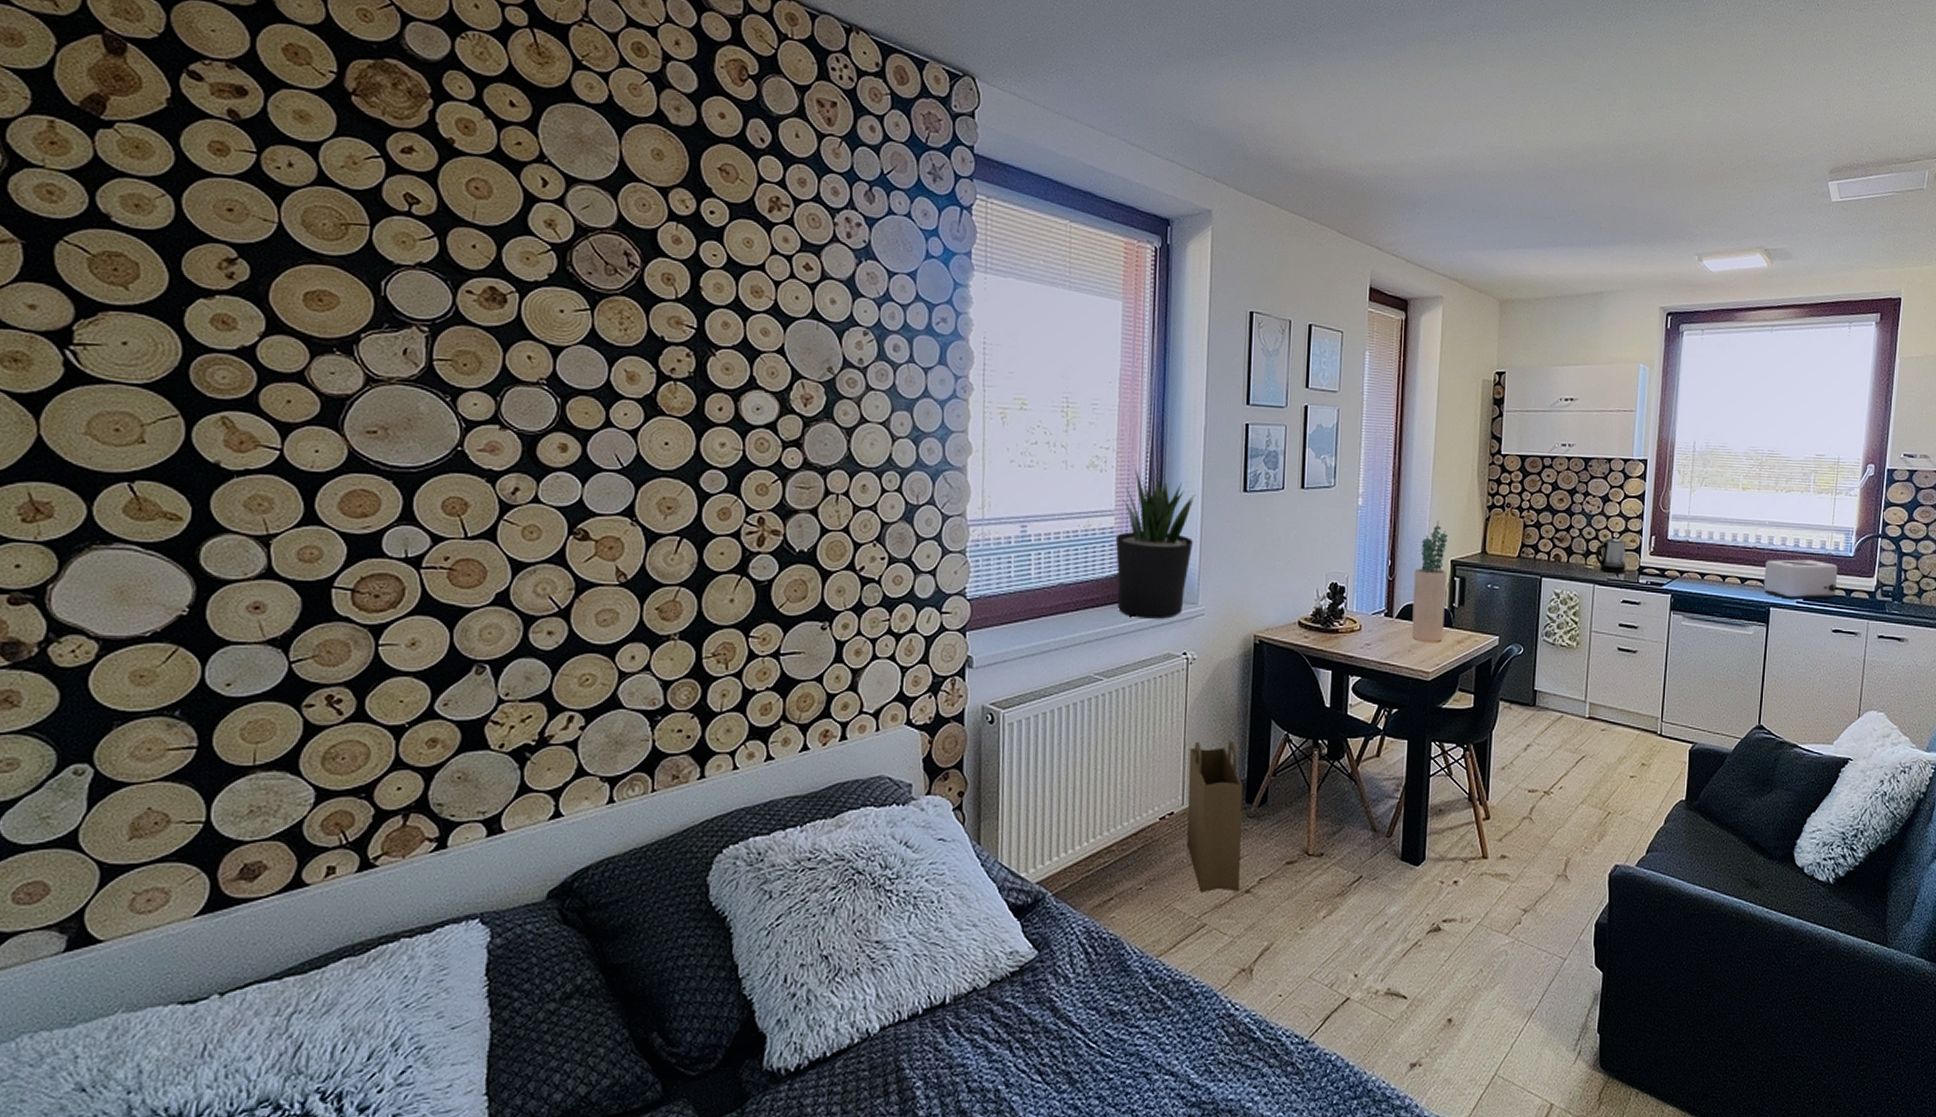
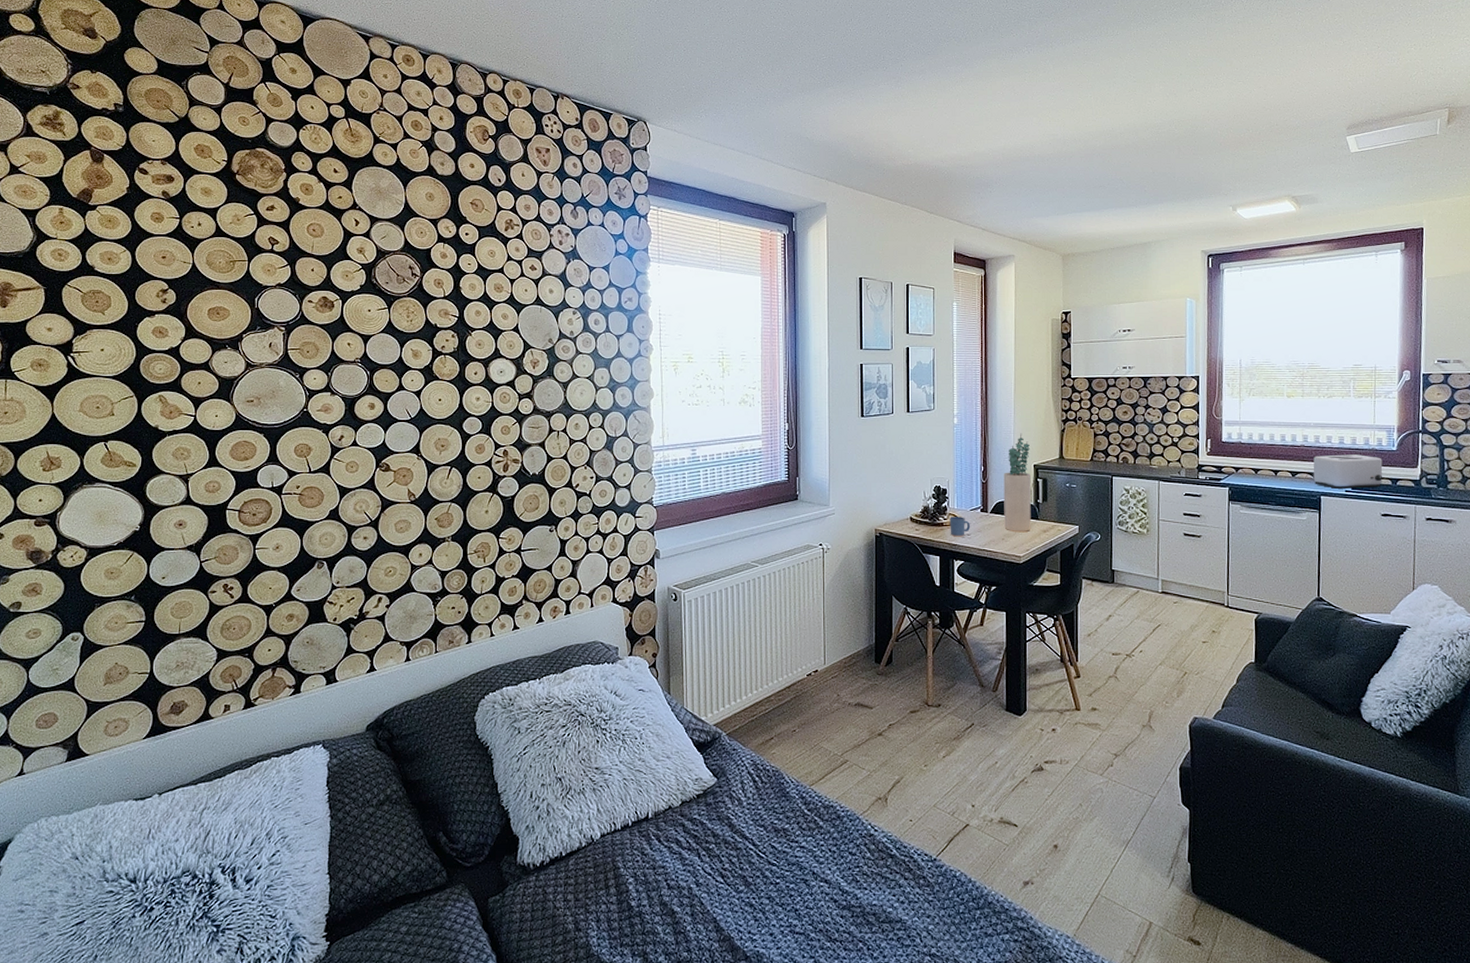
planter: present [1115,469,1195,620] -> none [763,403,823,519]
shopping bag: present [1186,741,1243,892] -> none [828,614,873,735]
mug: none [1346,621,1371,647] -> present [950,517,970,537]
kettle: present [1595,538,1627,574] -> none [1158,442,1186,472]

